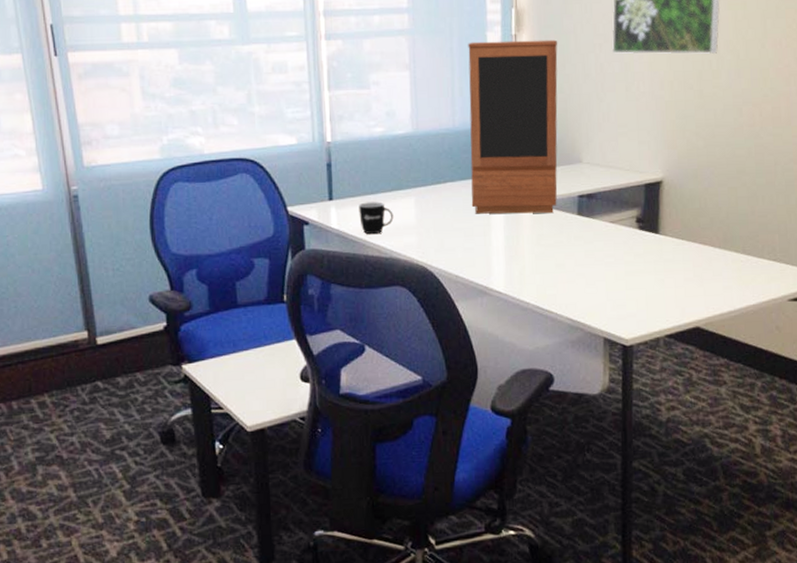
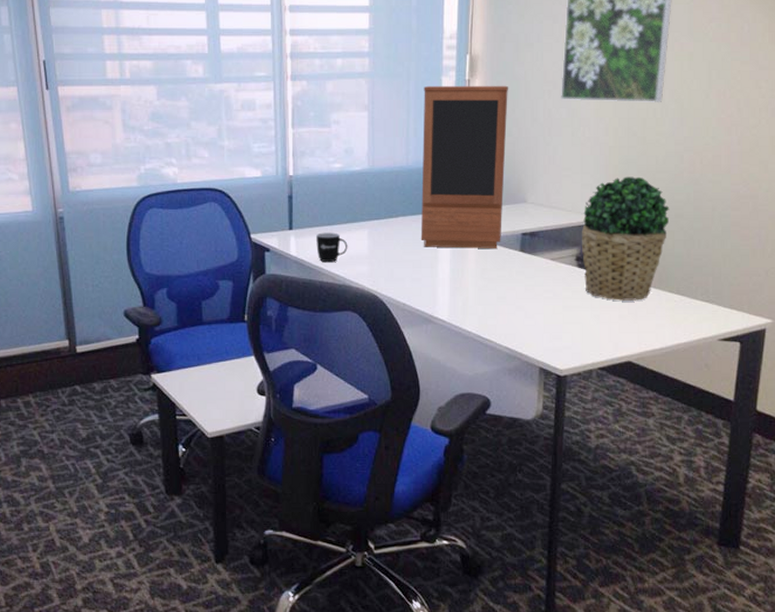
potted plant: none [641,131,731,263] -> present [582,176,670,301]

